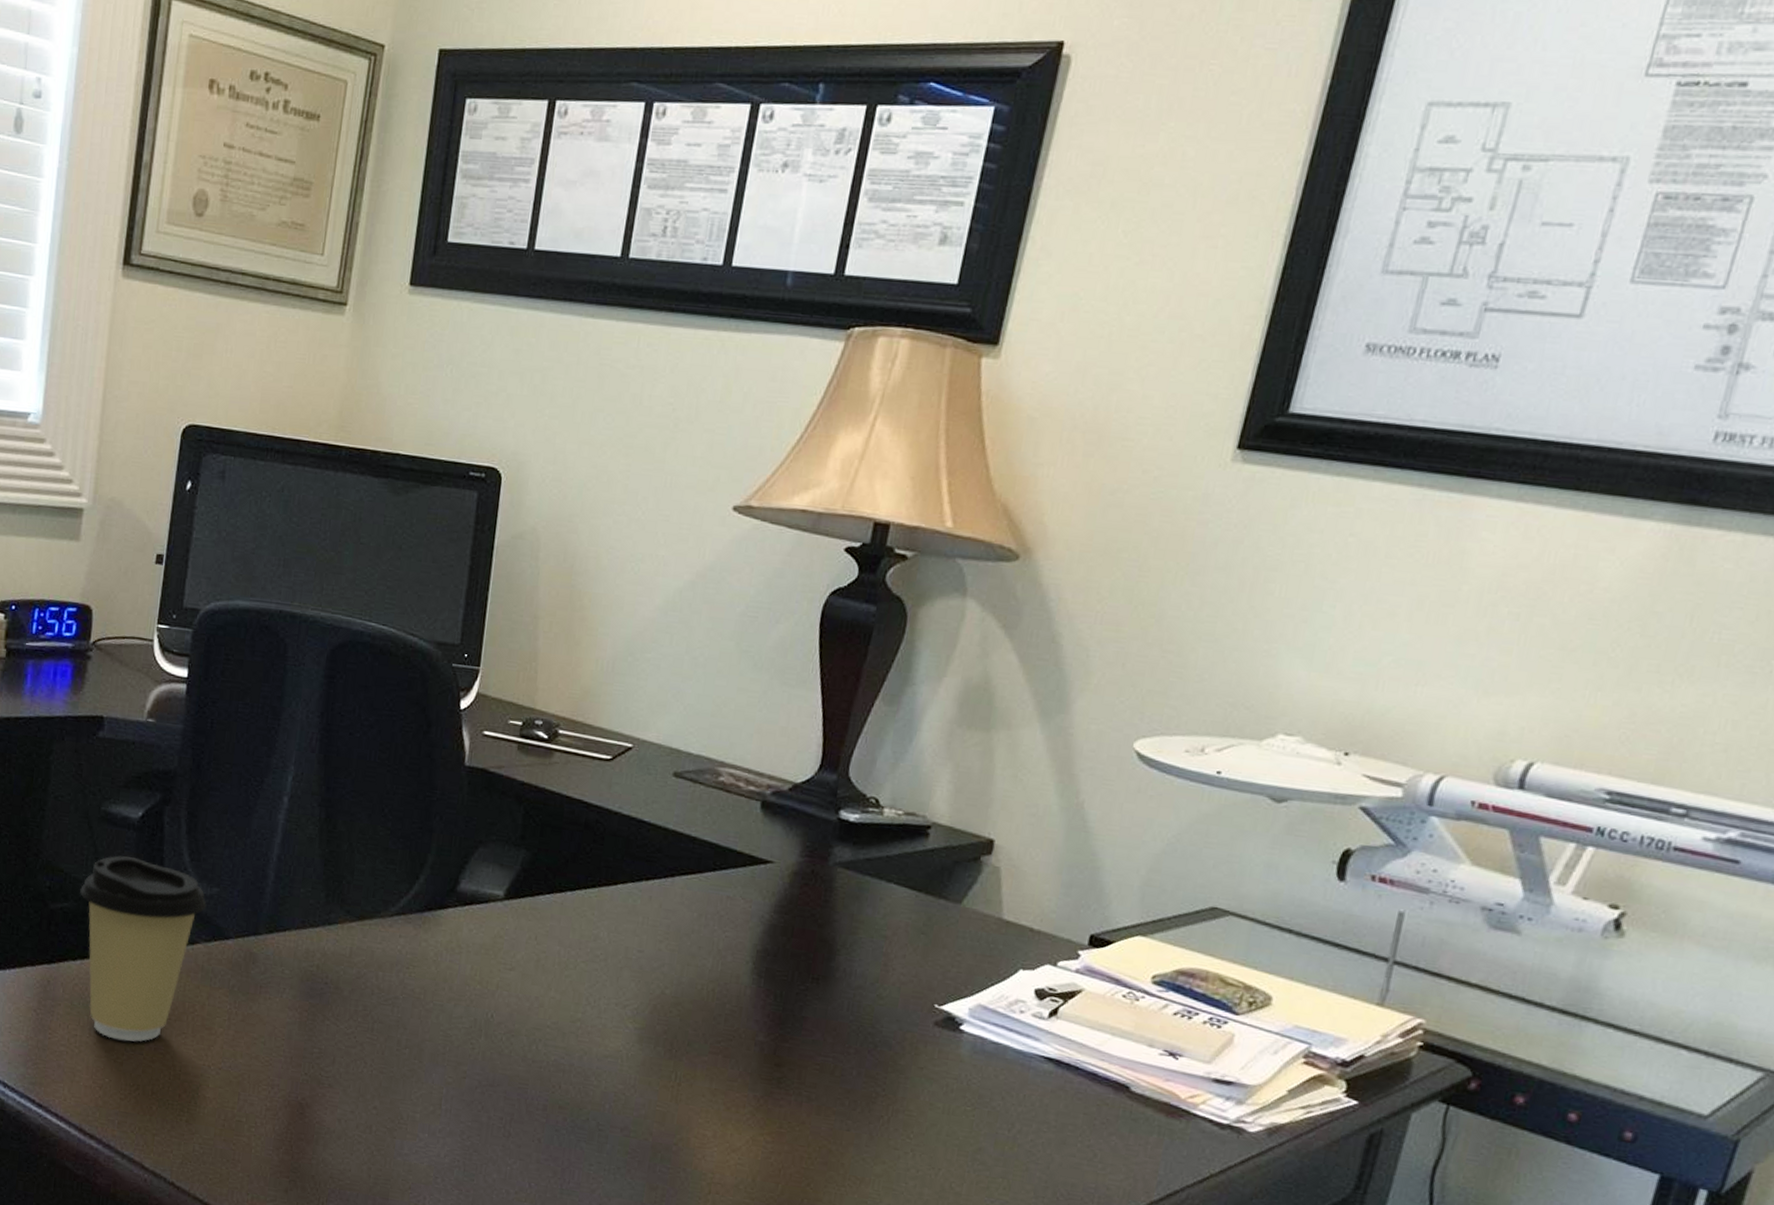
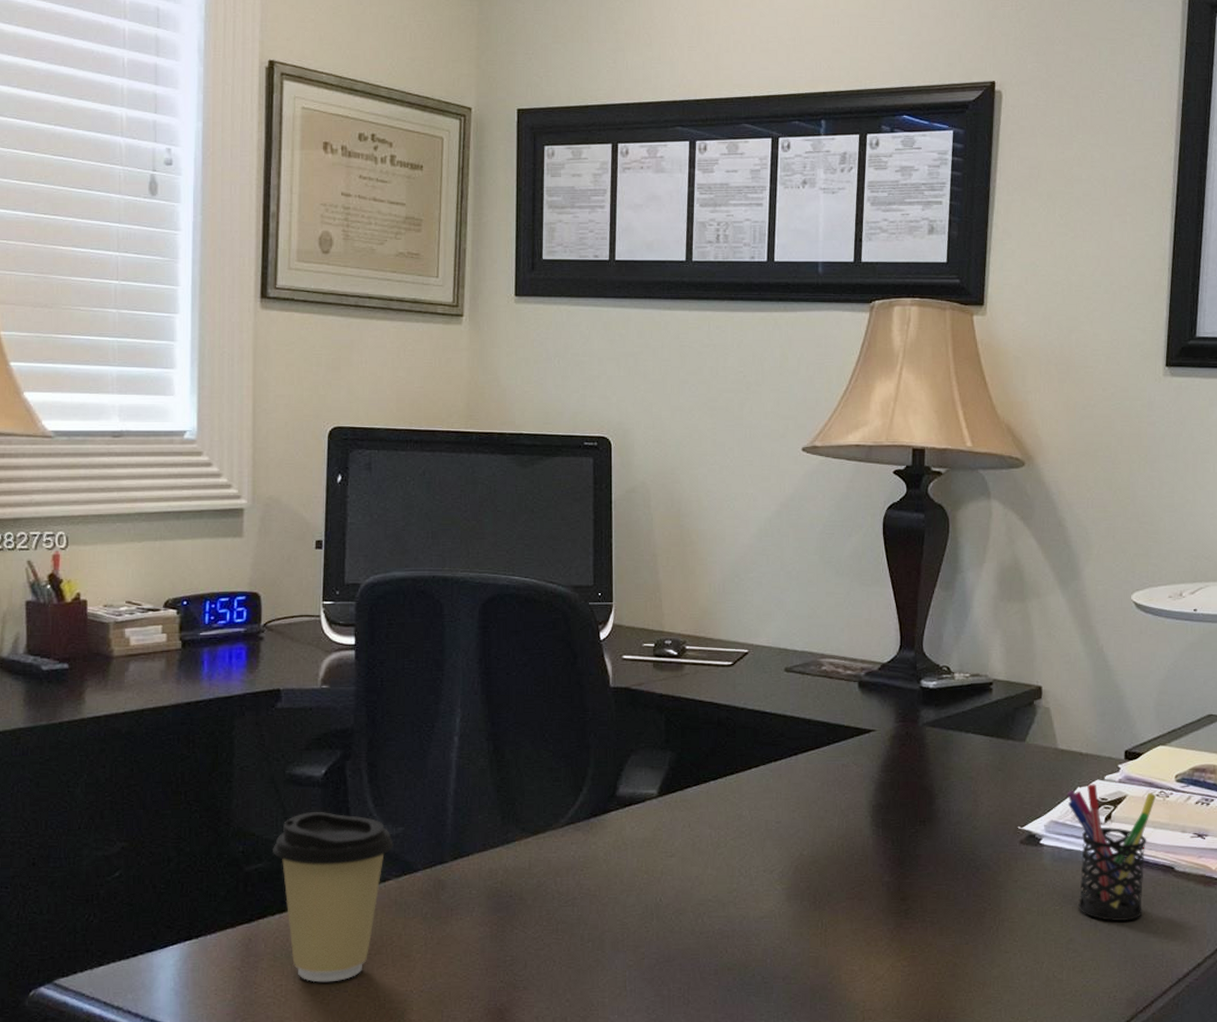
pen holder: none [995,968,1123,1140] -> present [1066,784,1157,921]

